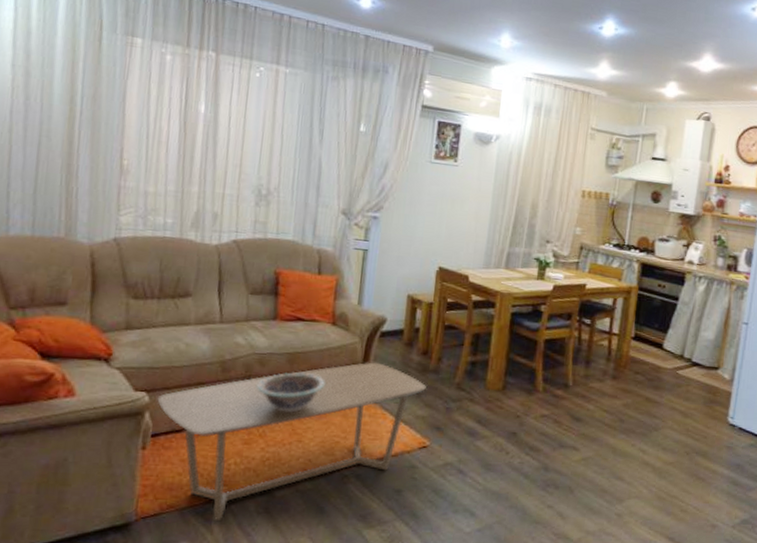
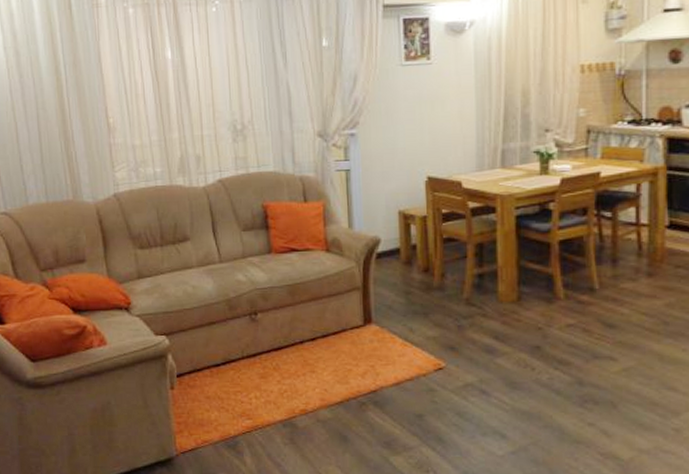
coffee table: present [157,362,426,522] -> none [176,285,433,454]
decorative bowl: present [257,372,325,413] -> none [263,303,329,344]

